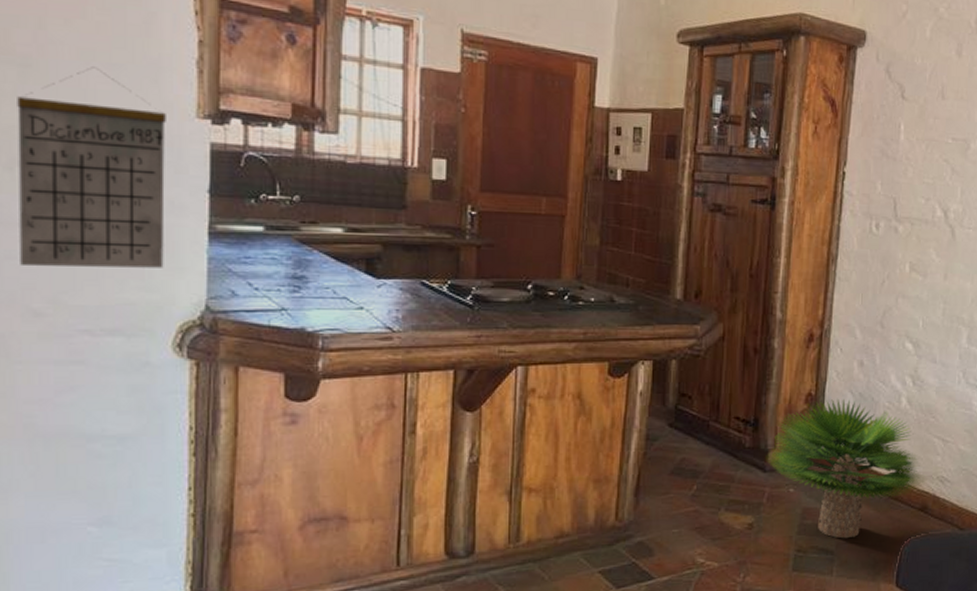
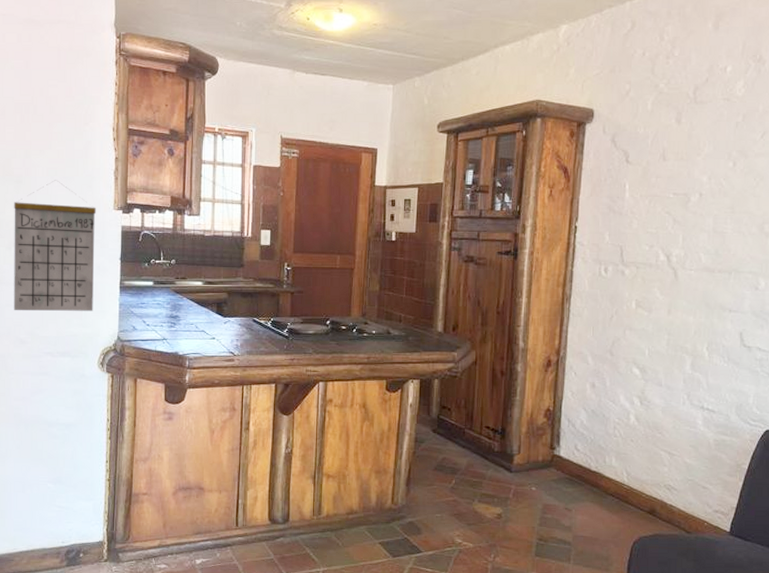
potted plant: present [767,398,926,539] -> none [513,414,654,533]

